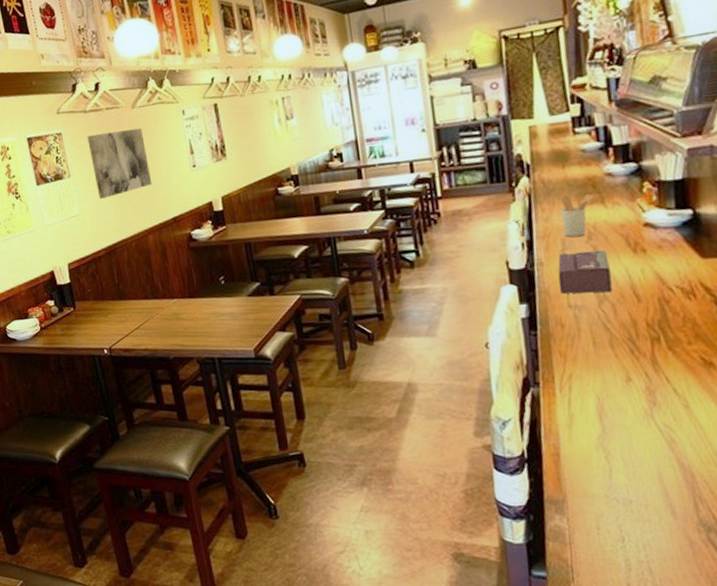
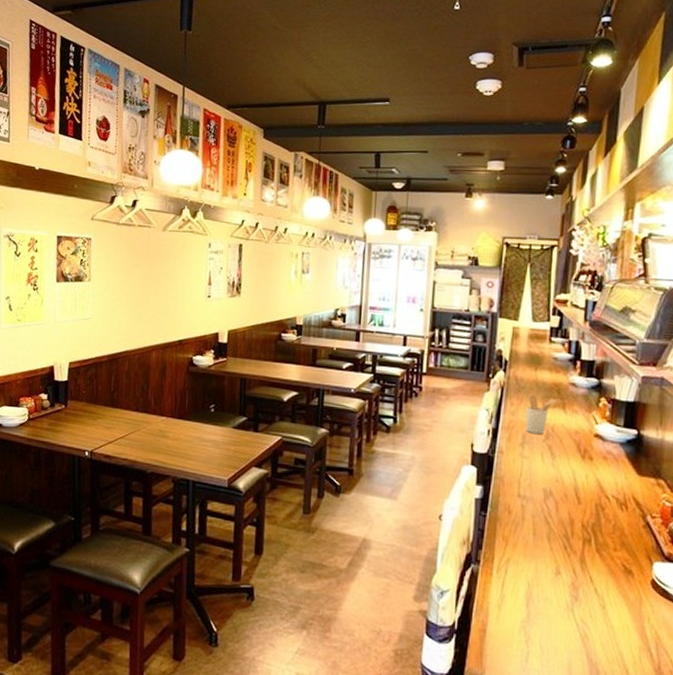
wall art: present [87,128,152,199] -> none [113,246,168,308]
tissue box: present [558,249,612,294] -> none [513,446,560,490]

